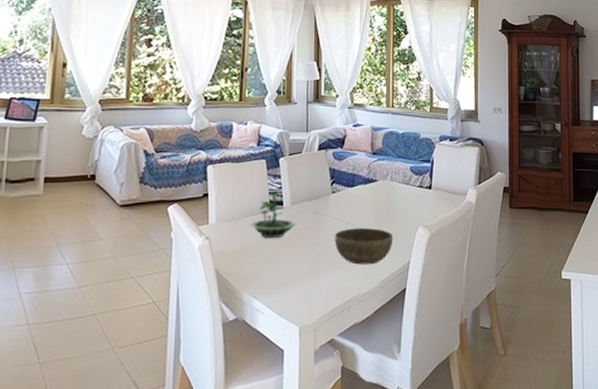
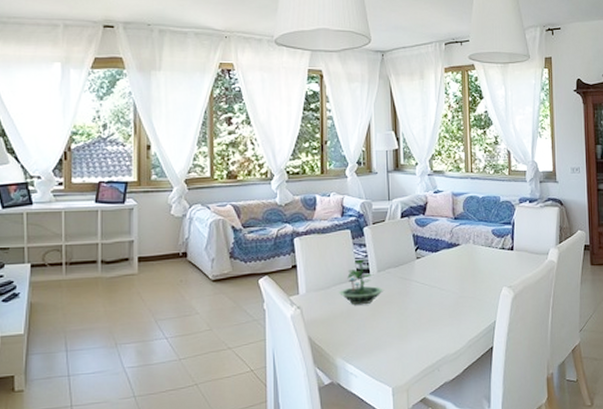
bowl: present [334,228,394,265] -> none [421,291,479,327]

